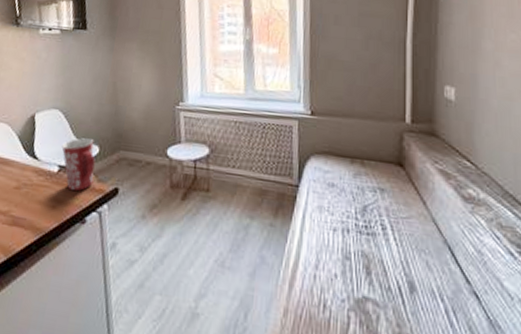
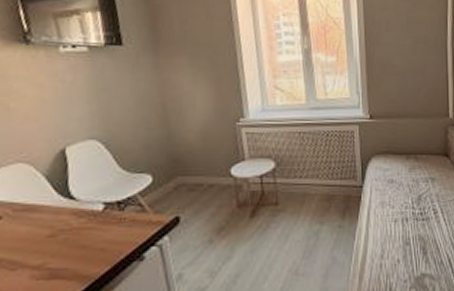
mug: present [61,138,95,191] -> none [105,168,149,228]

